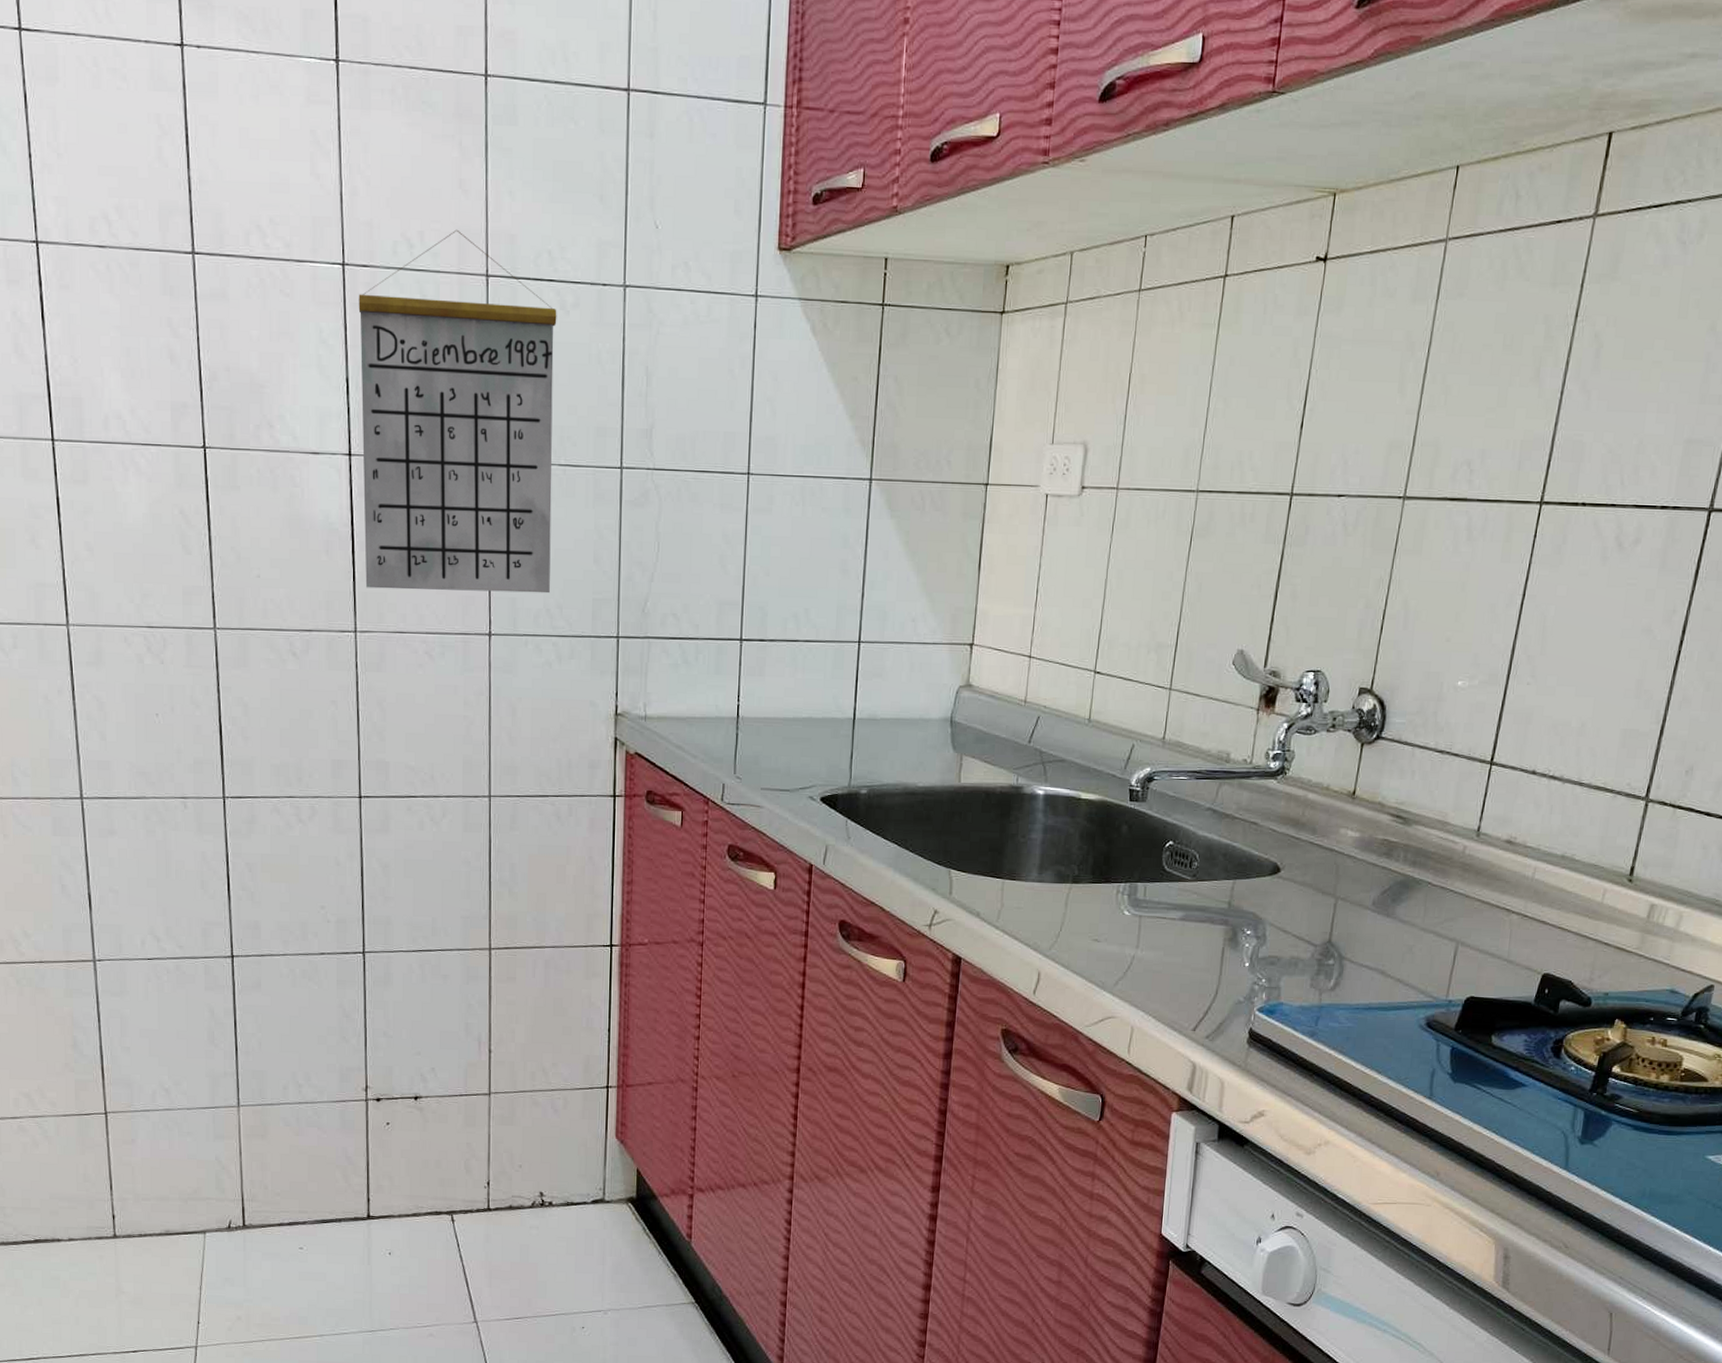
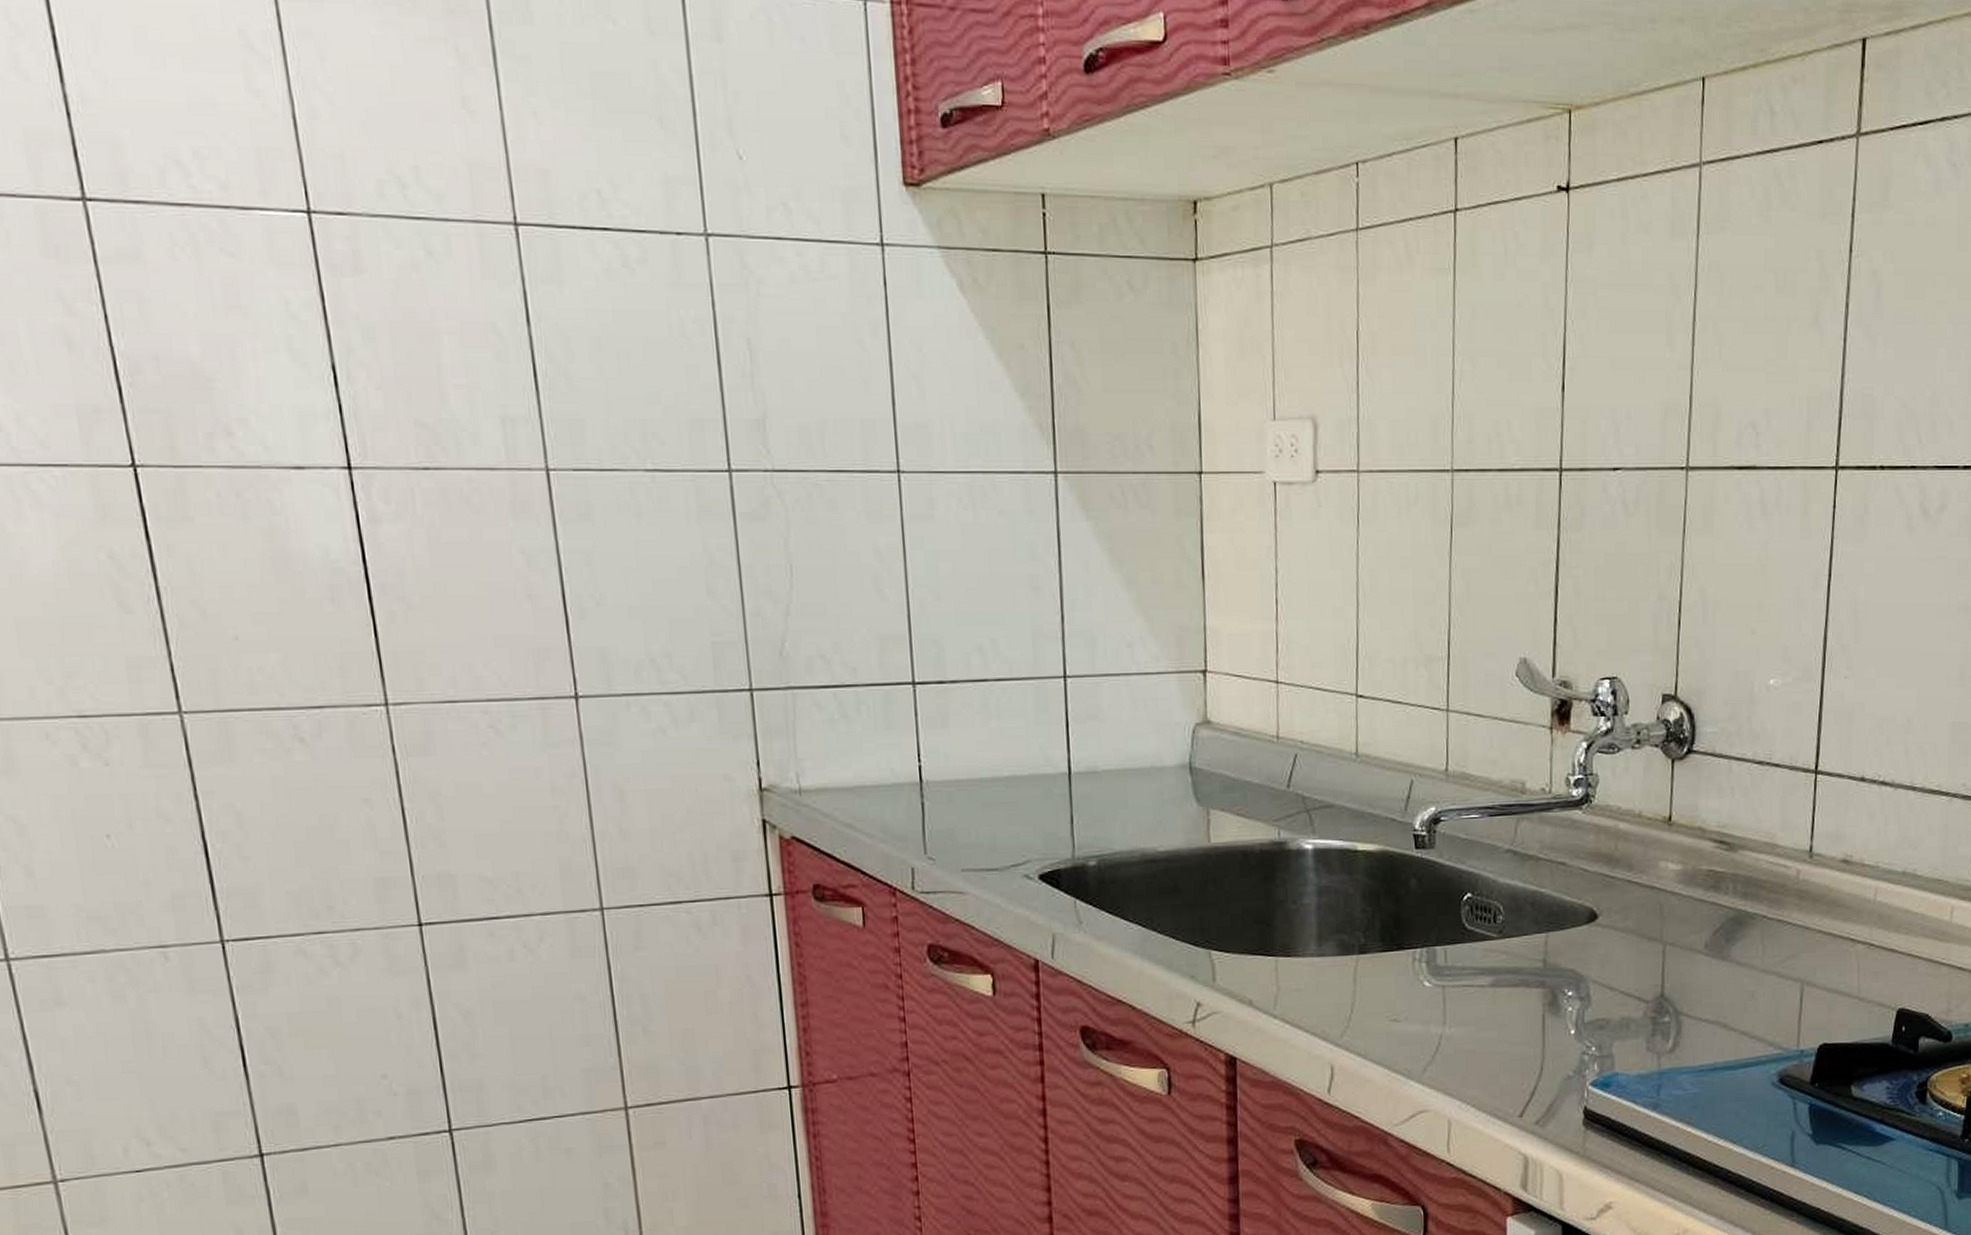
calendar: present [358,229,557,594] -> none [335,163,652,646]

